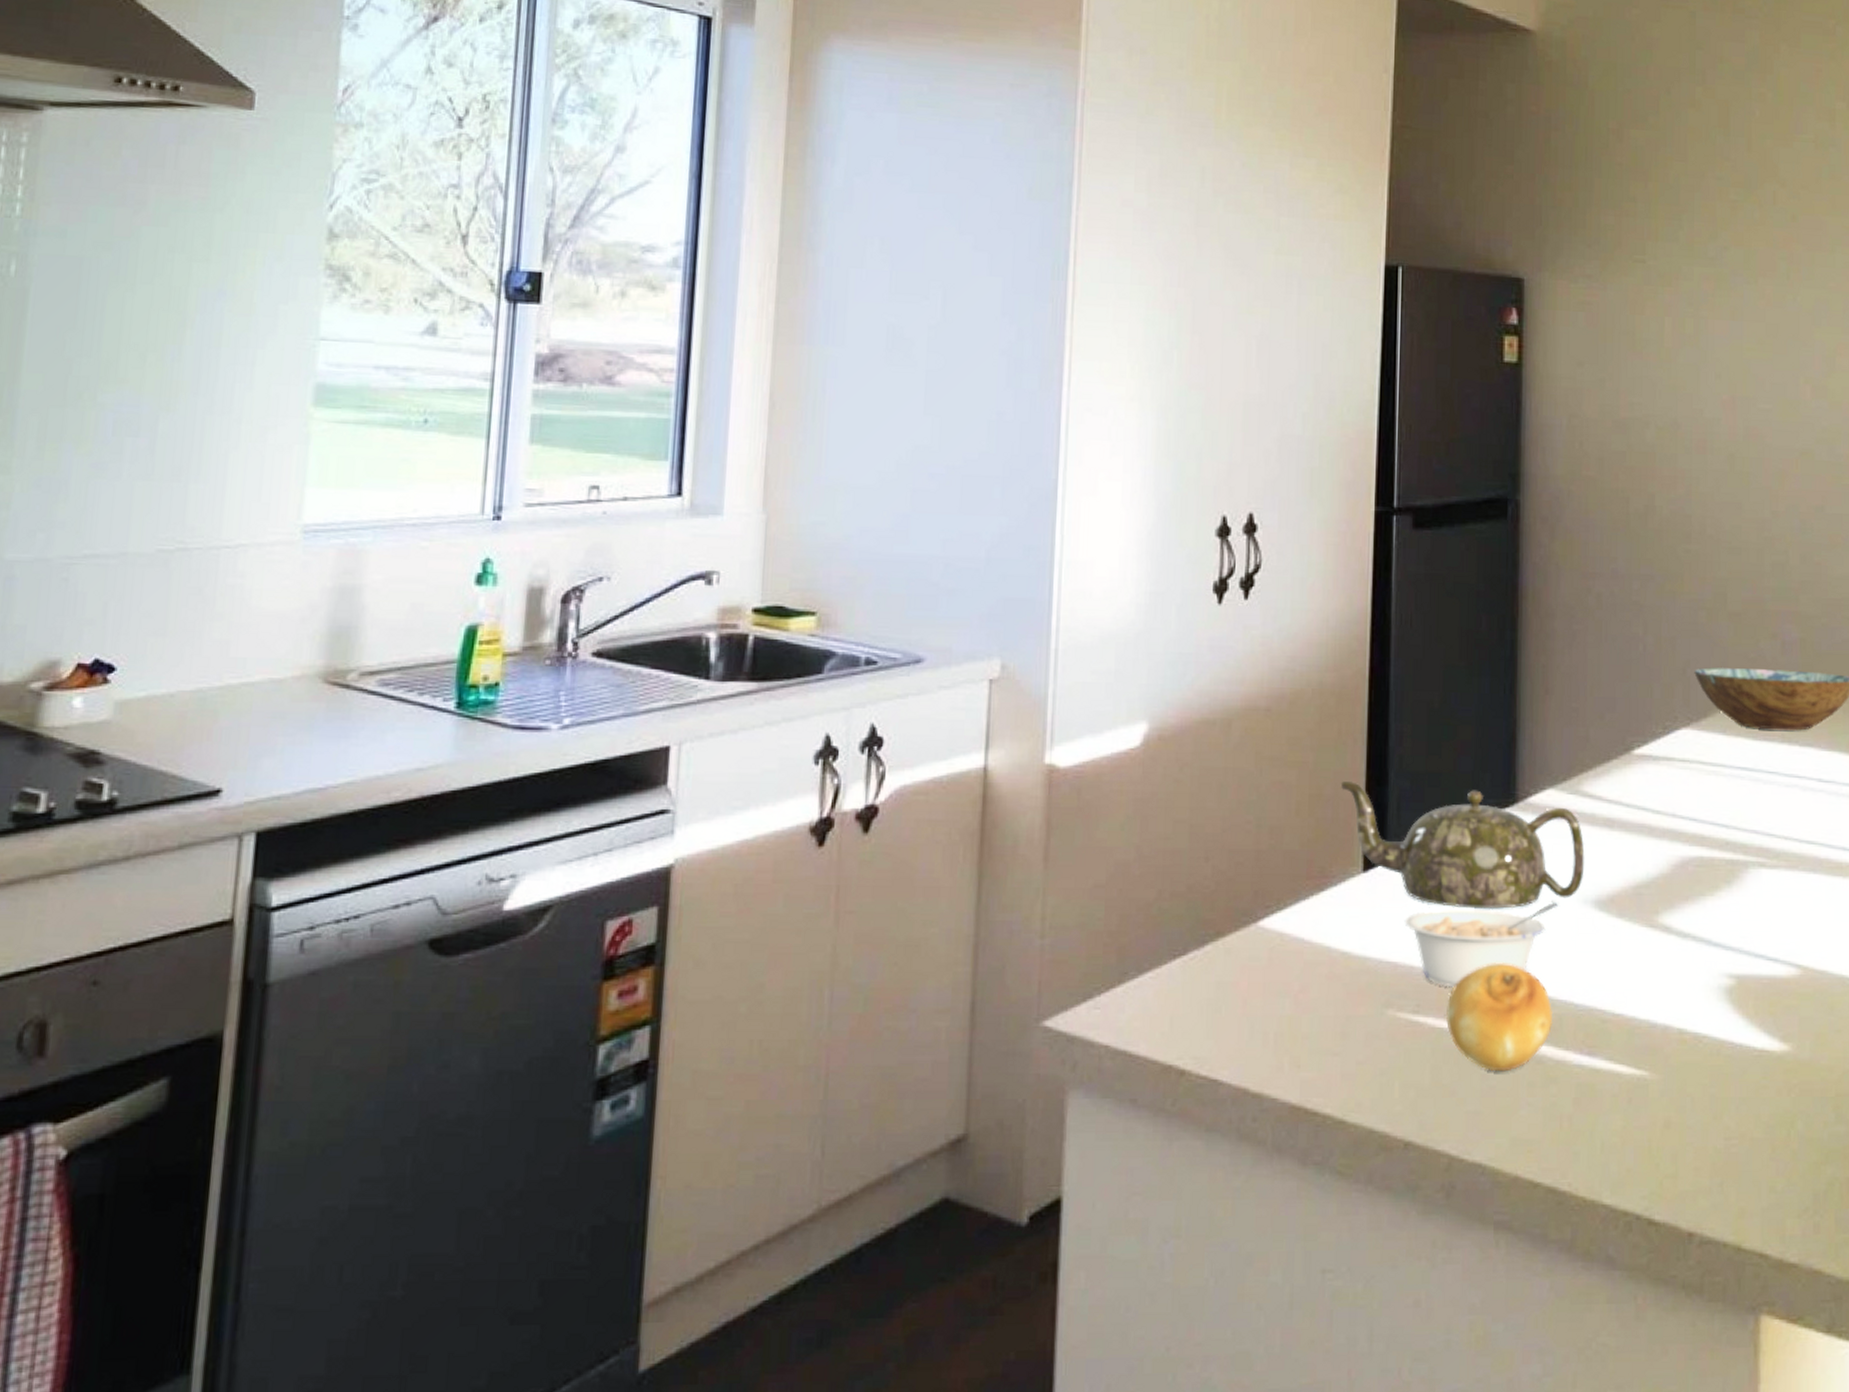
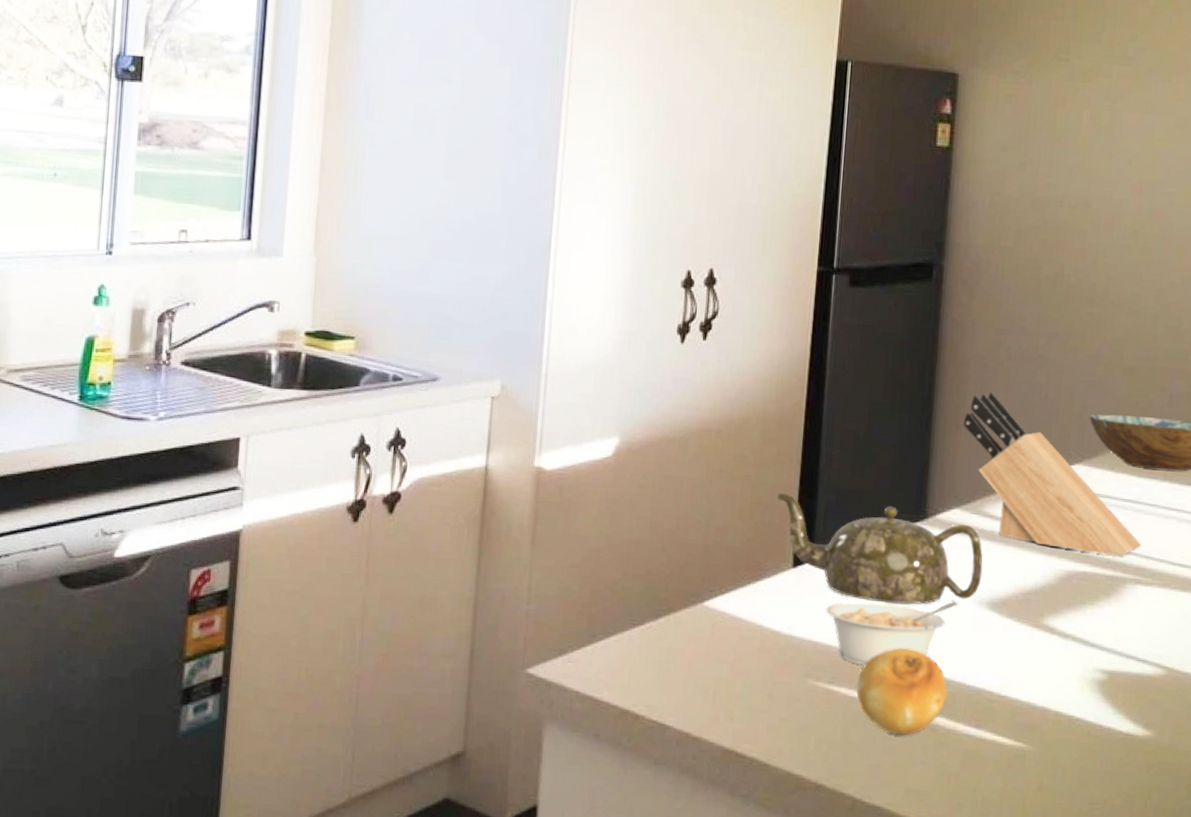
knife block: none [1552,647,1763,836] -> present [963,392,1142,557]

